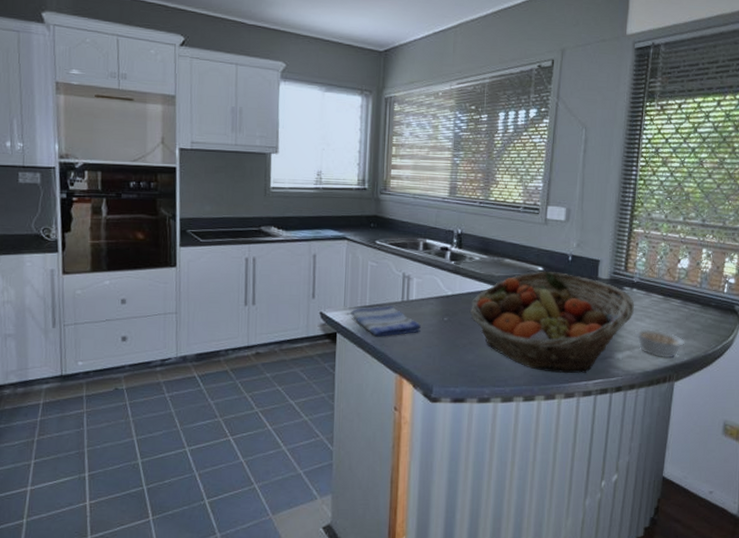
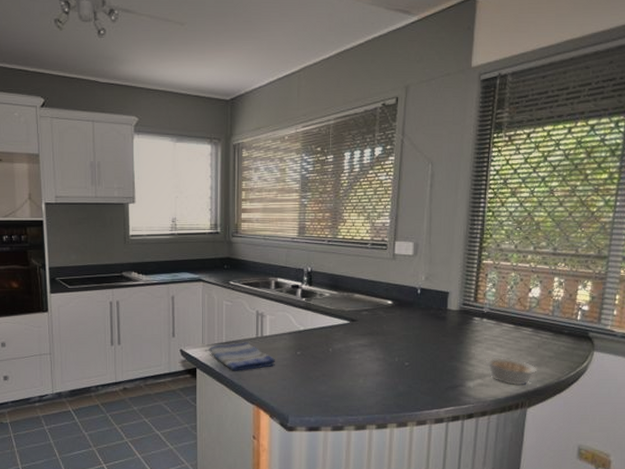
fruit basket: present [469,271,634,374] -> none [321,304,484,402]

